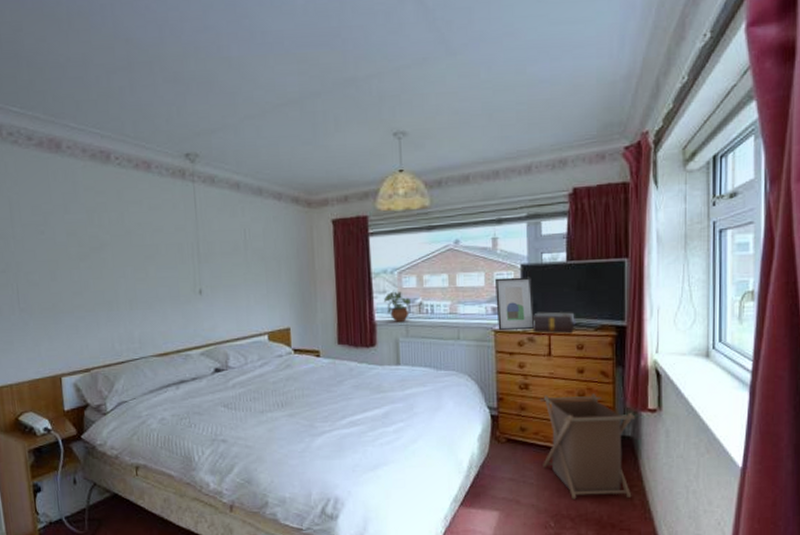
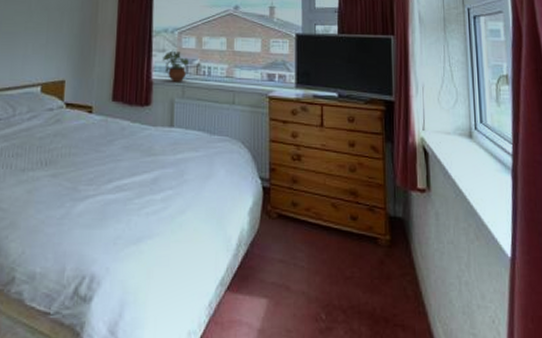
picture frame: present [495,276,535,331] -> none [271,45,308,99]
jewelry box: present [532,311,575,335] -> none [306,81,346,107]
laundry basket: present [539,393,636,499] -> none [311,168,406,287]

